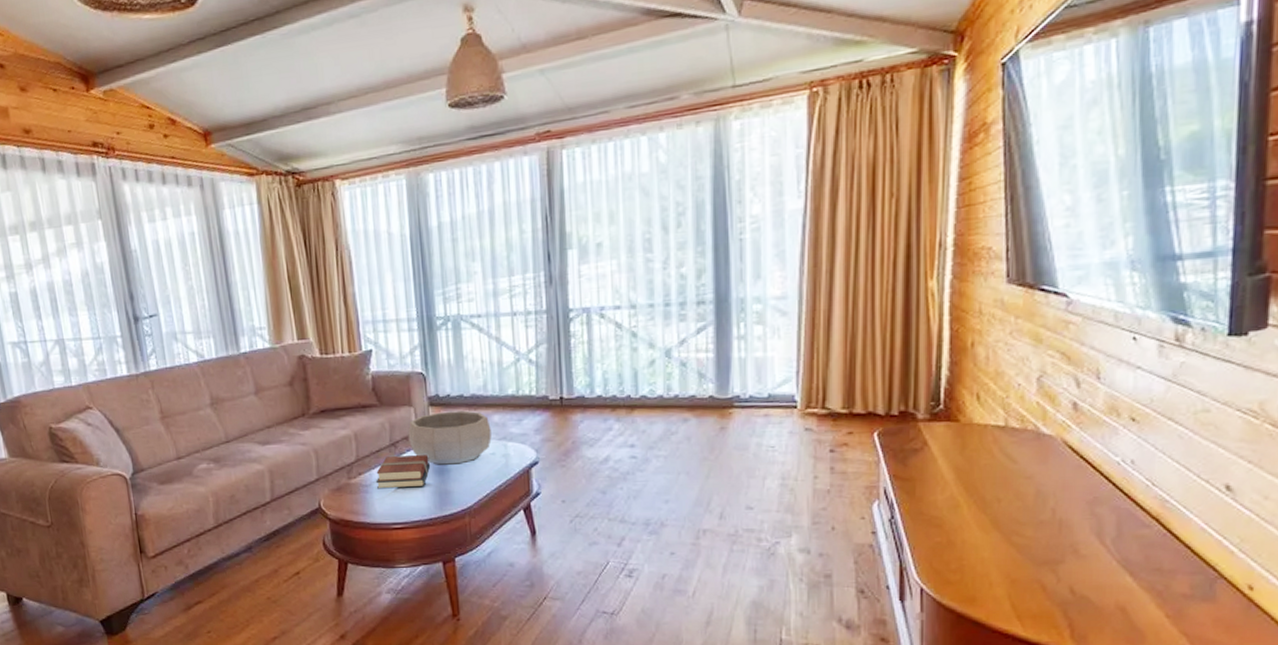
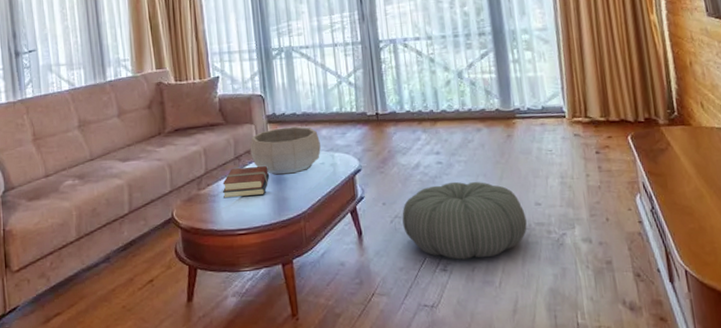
pouf: none [584,480,733,566] -> present [402,182,527,260]

